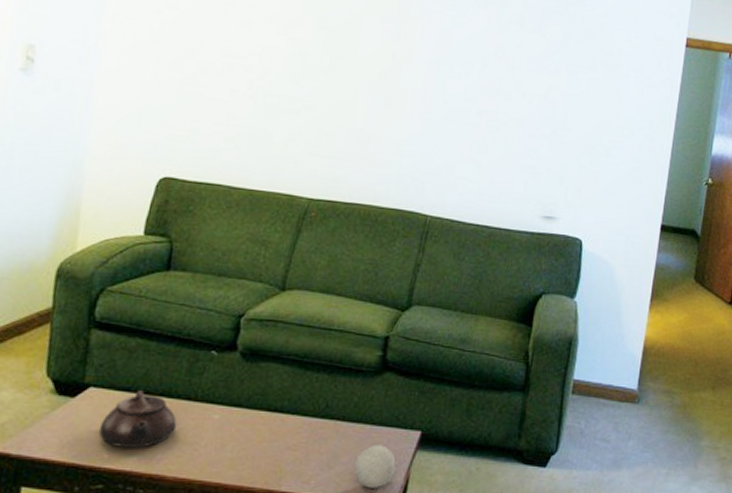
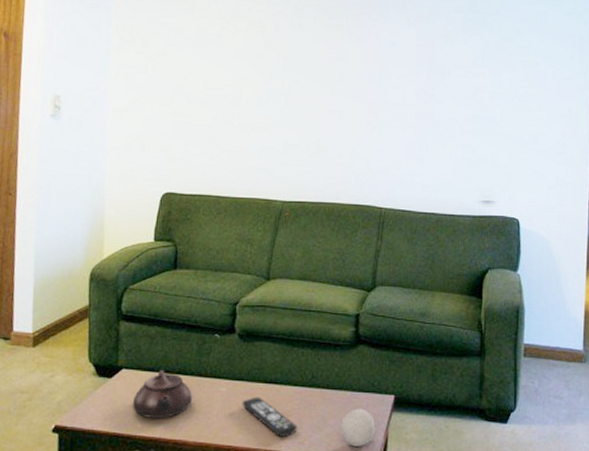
remote control: none [237,426,302,476] -> present [242,396,297,438]

